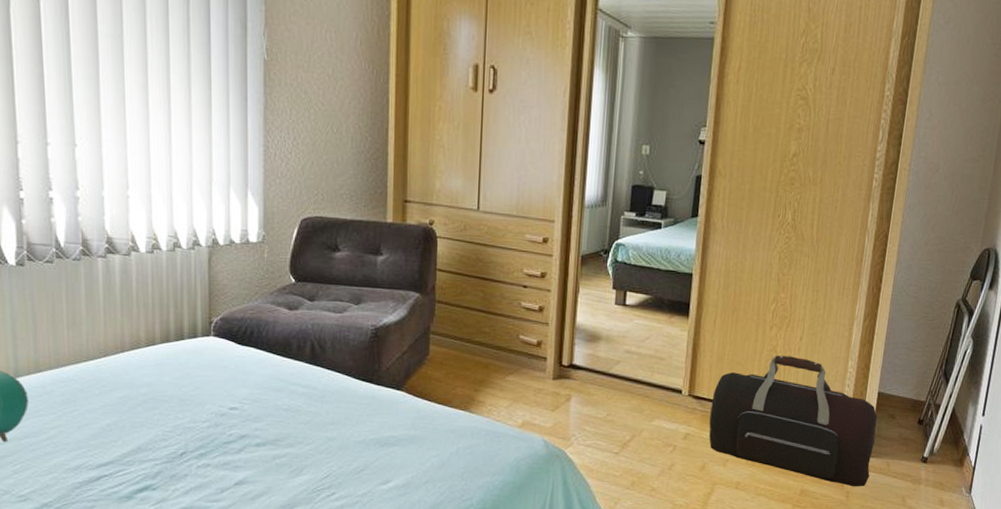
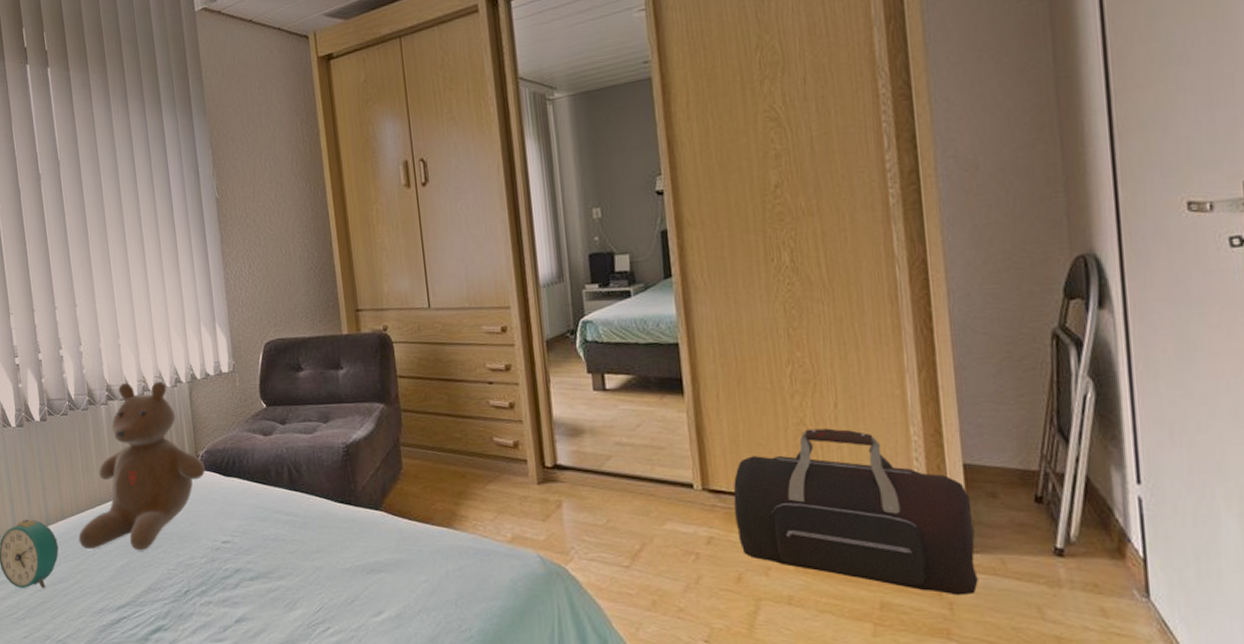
stuffed bear: none [55,237,219,411] -> present [78,381,206,551]

